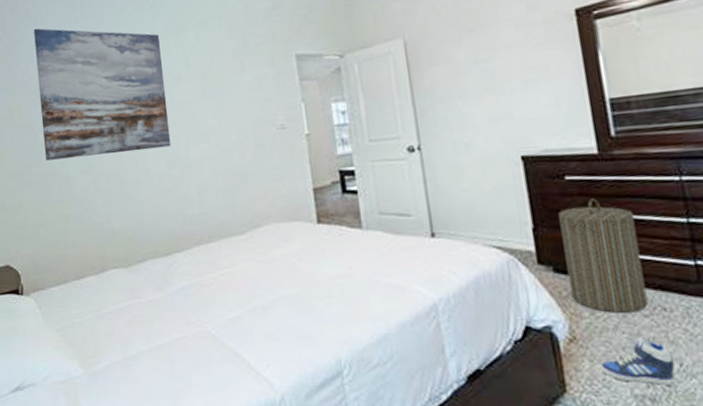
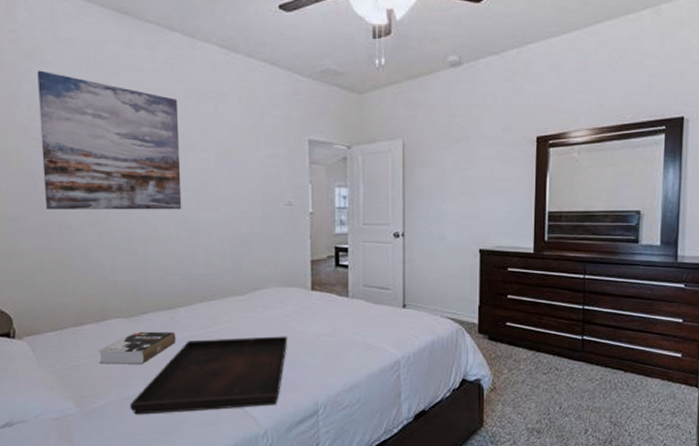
book: none [99,281,176,320] -> present [98,331,176,364]
serving tray: none [134,279,297,377] -> present [130,336,288,415]
laundry hamper: present [558,198,648,313] -> none [498,287,549,371]
sneaker: present [601,336,675,385] -> none [509,388,556,422]

